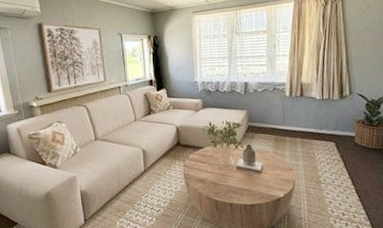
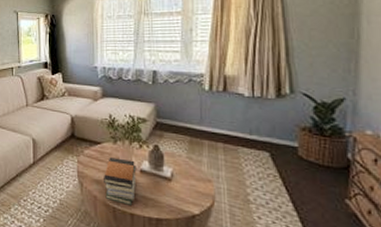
book stack: none [206,159,234,197] -> present [104,157,137,205]

